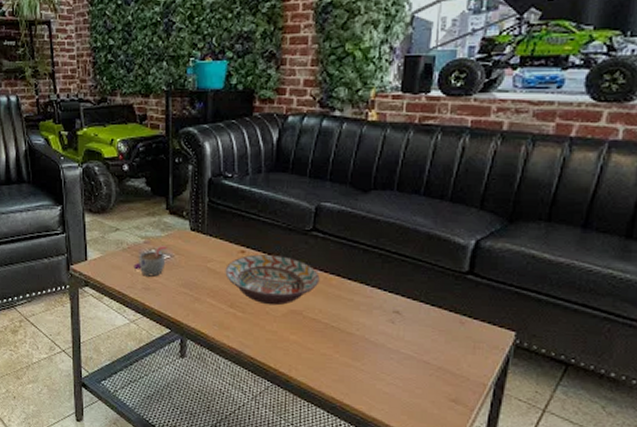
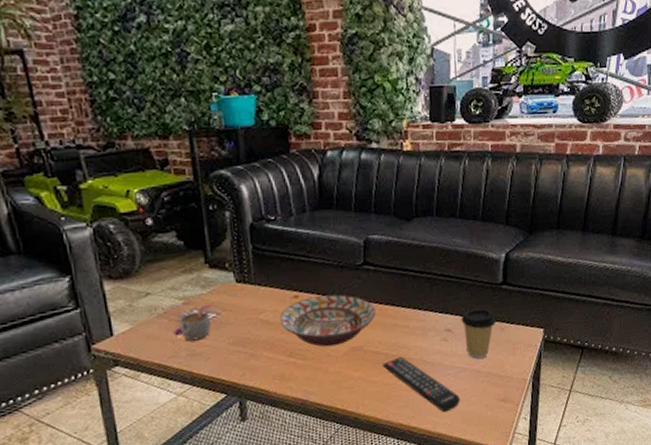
remote control: none [321,329,402,398] -> present [383,356,460,413]
coffee cup: none [413,295,455,351] -> present [461,308,496,360]

